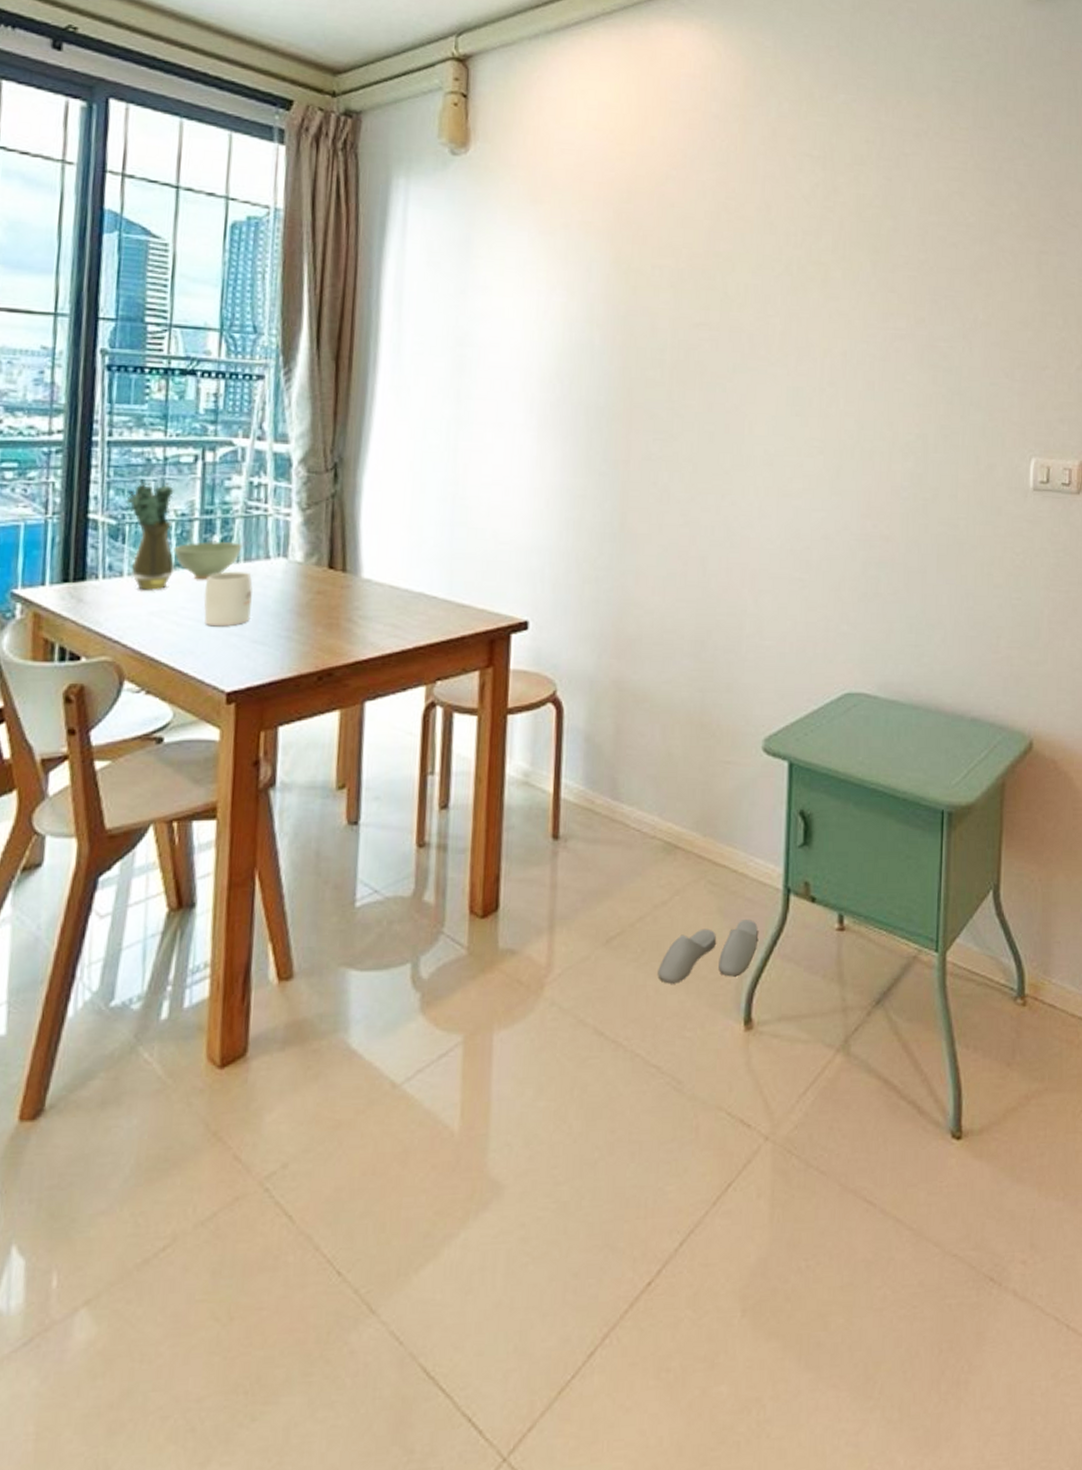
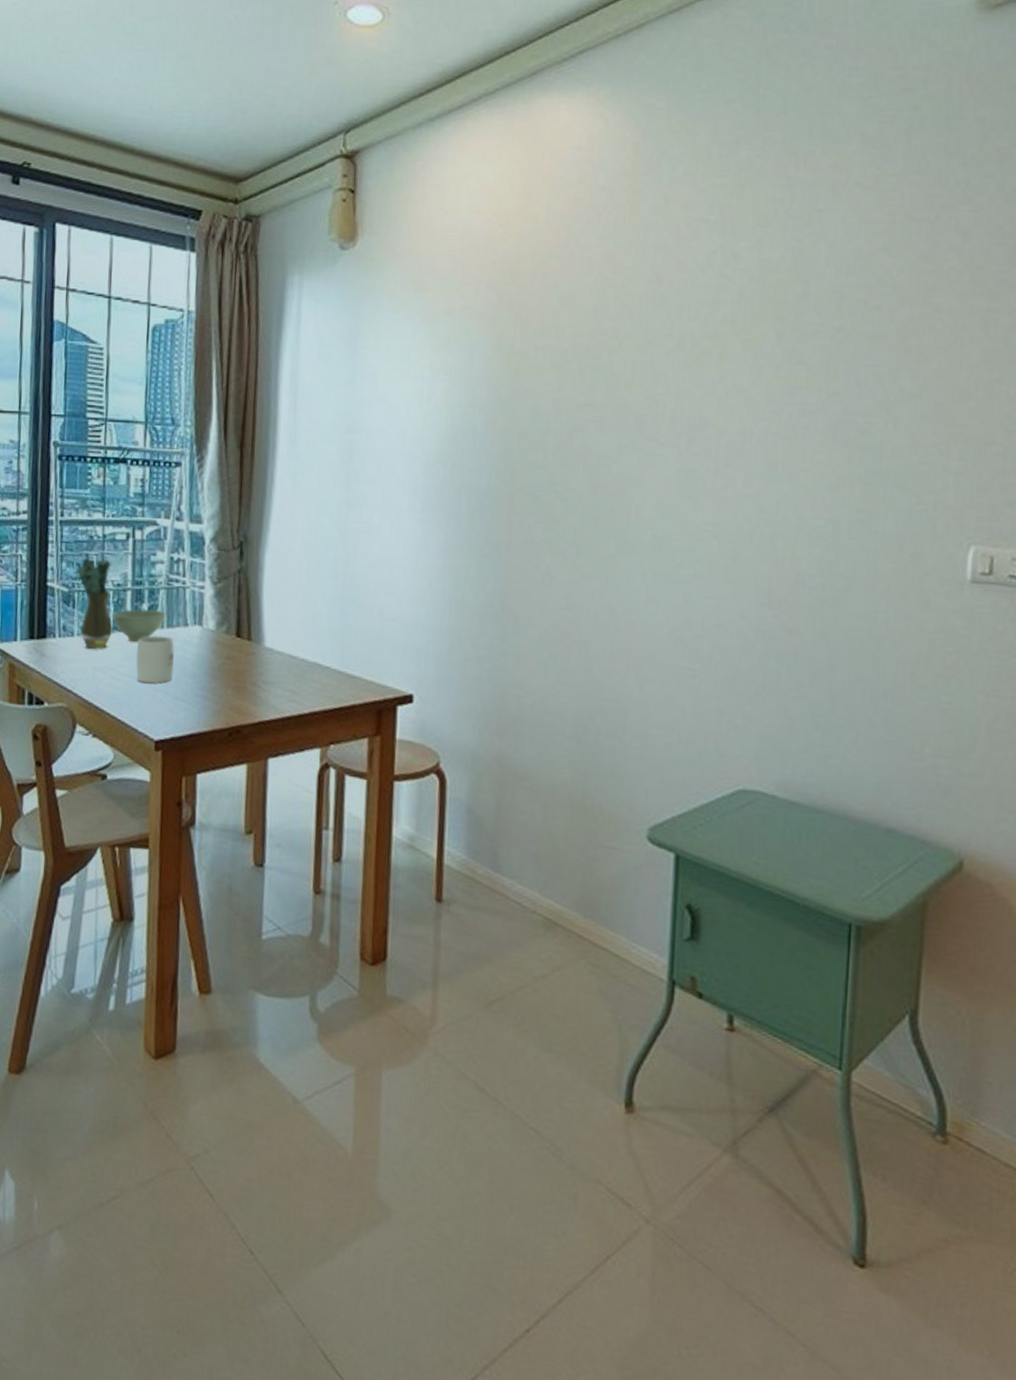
slippers: present [658,920,758,984] -> none [537,1004,640,1059]

